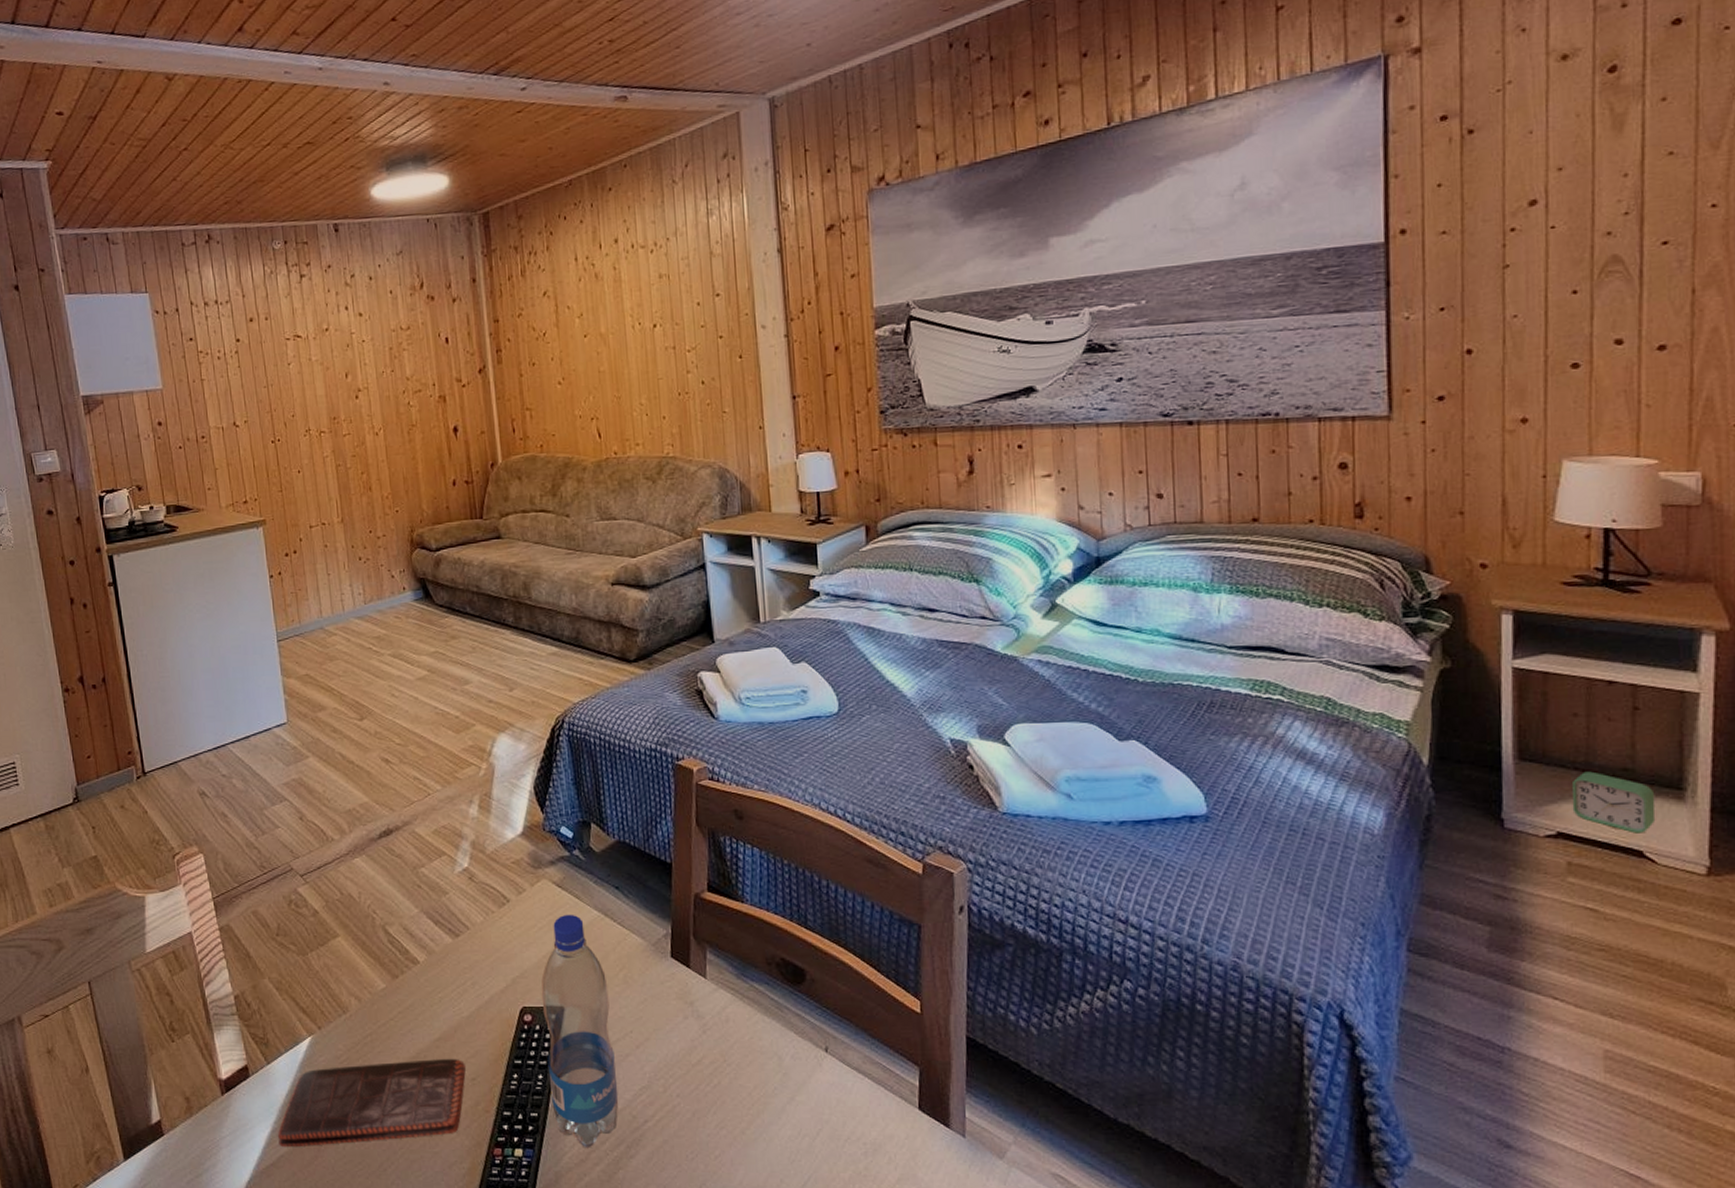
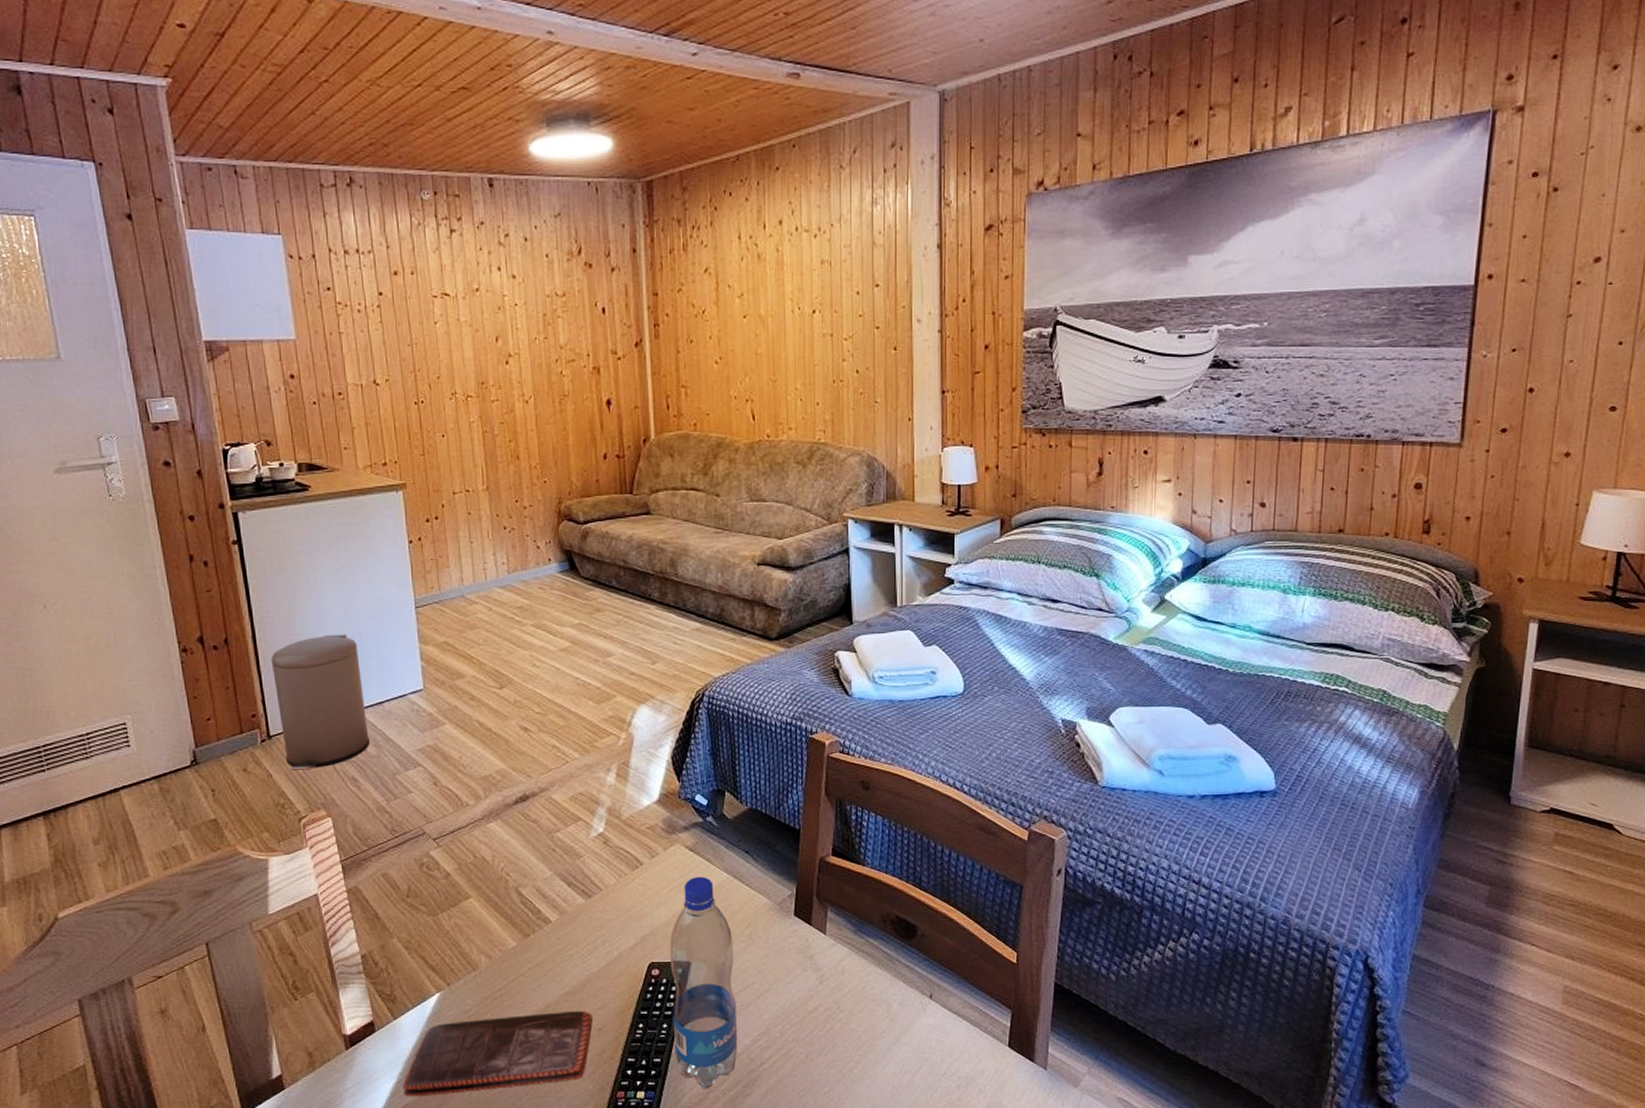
pedal bin: none [144,669,238,806] -> present [270,634,370,770]
alarm clock: present [1571,771,1656,834] -> none [1564,758,1628,810]

